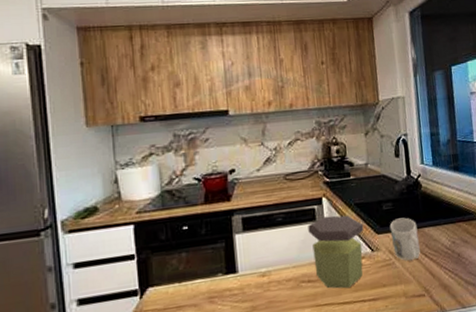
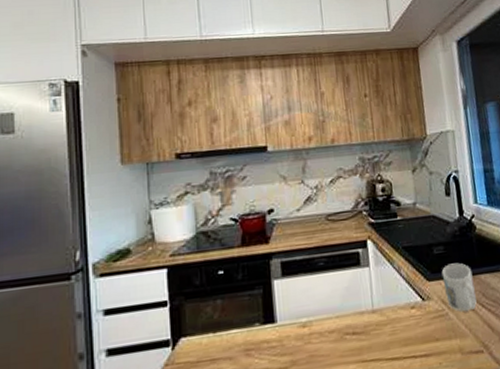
jar: present [308,215,364,289] -> none [352,259,413,342]

